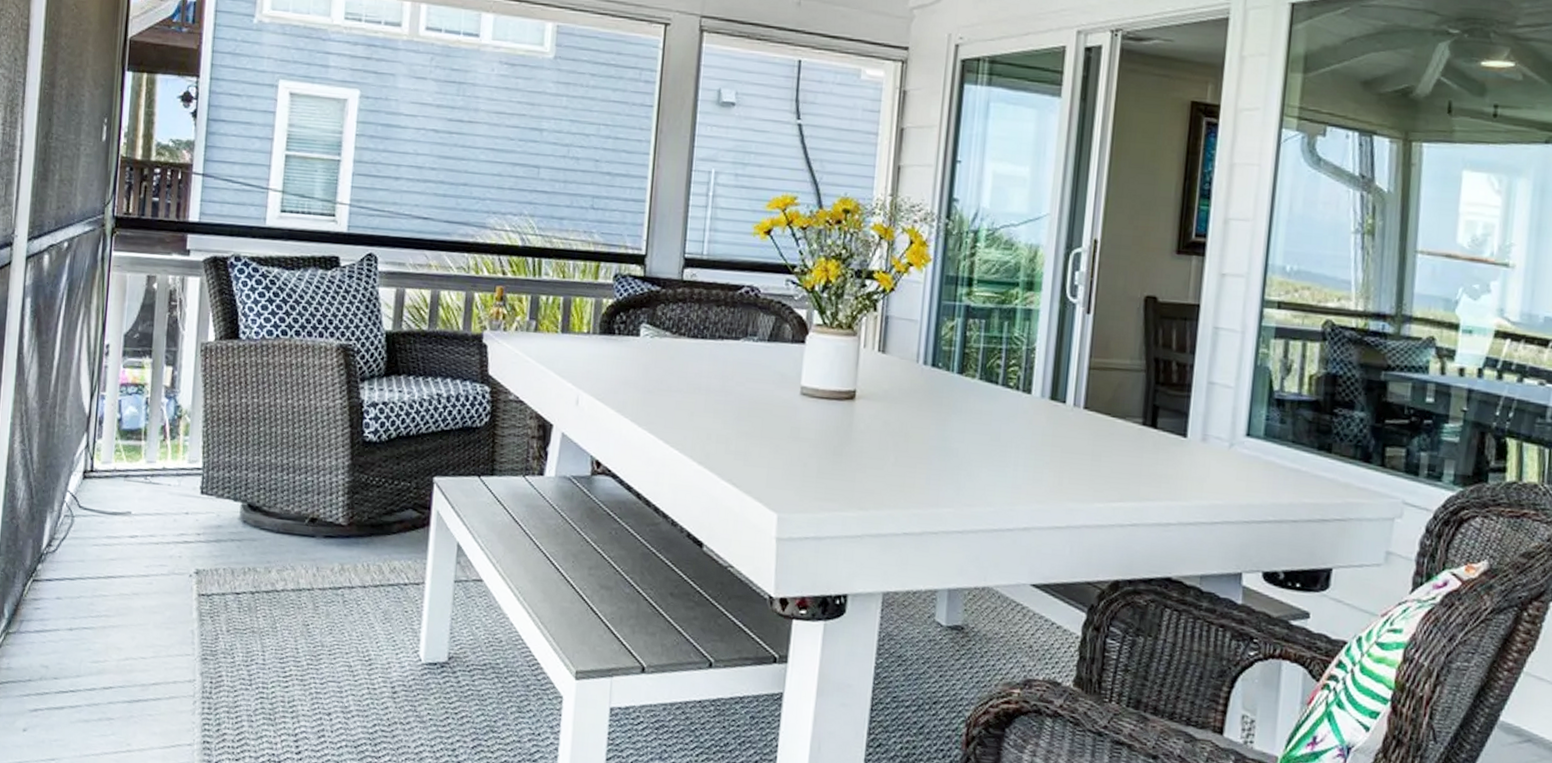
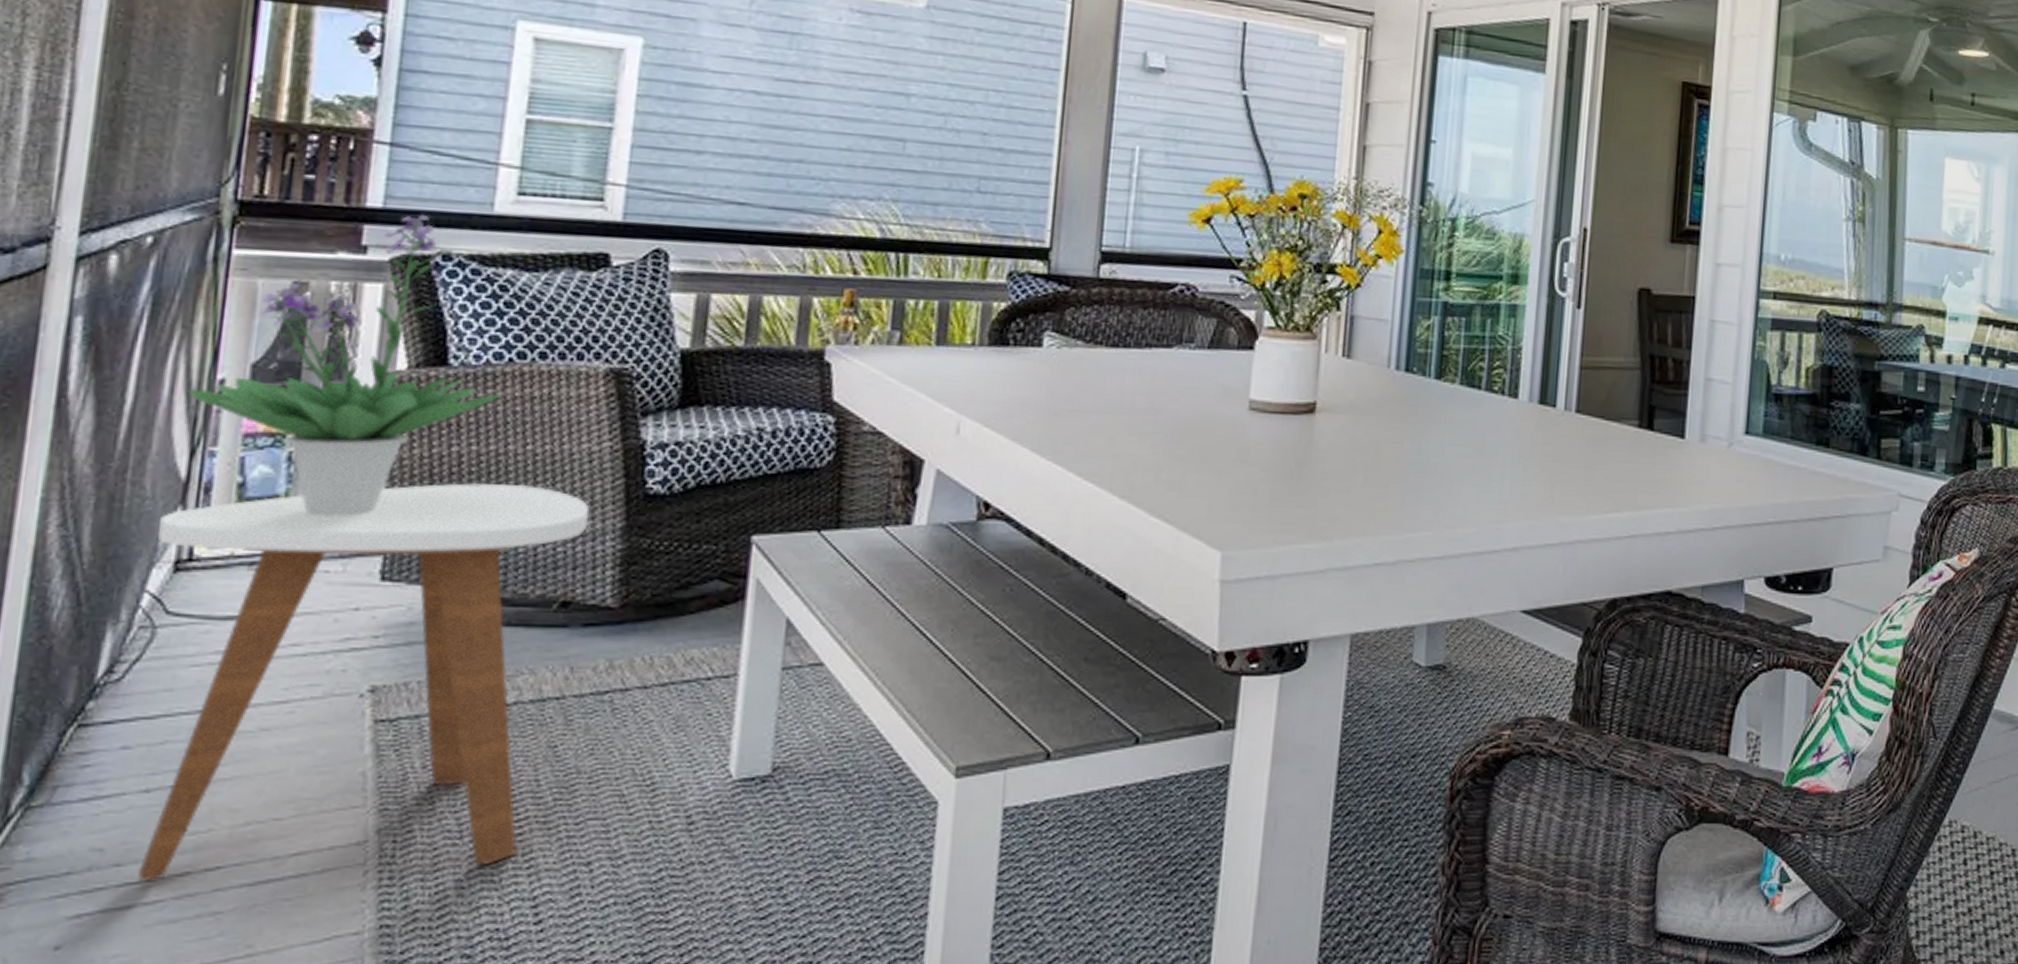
side table: none [66,425,328,707] -> present [136,482,590,882]
potted plant: none [88,226,273,446] -> present [187,214,502,516]

